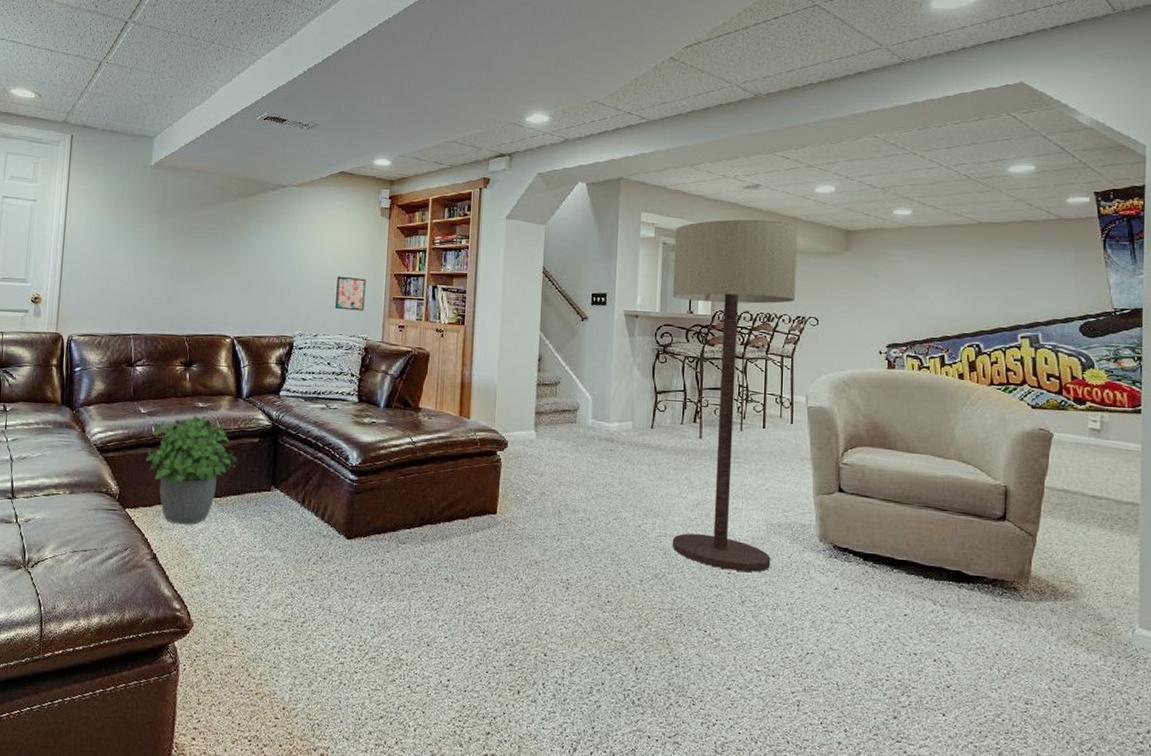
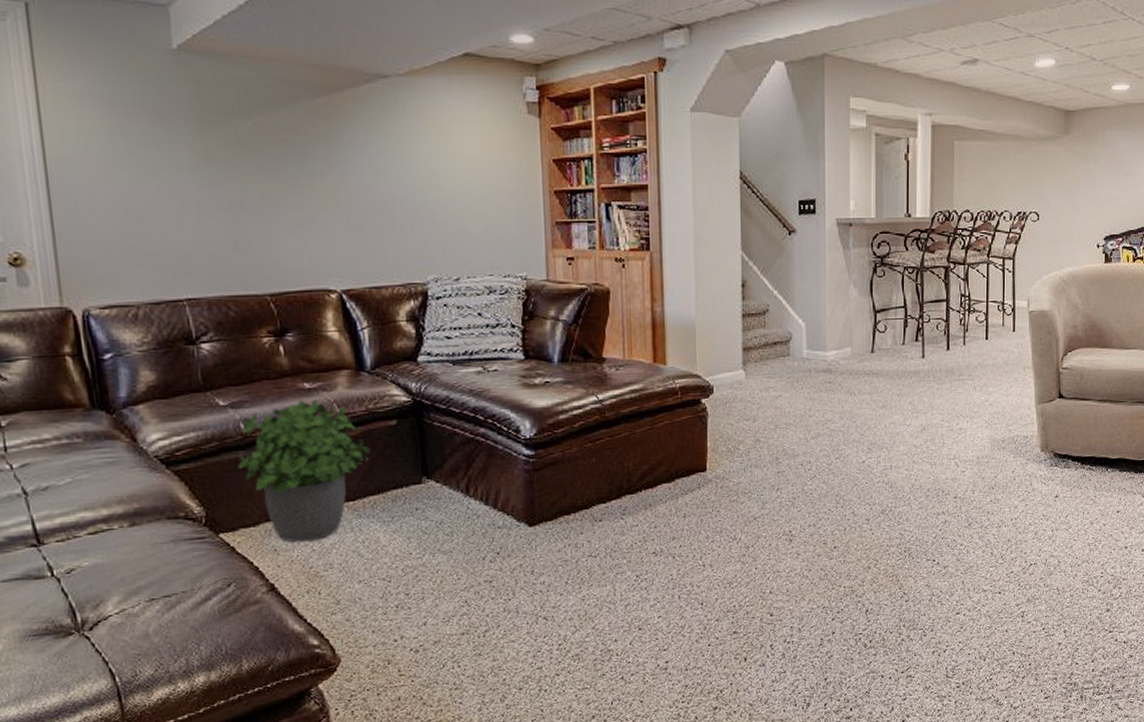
wall art: present [335,276,366,311] -> none [477,198,519,243]
floor lamp: present [672,219,799,572] -> none [888,101,1019,494]

